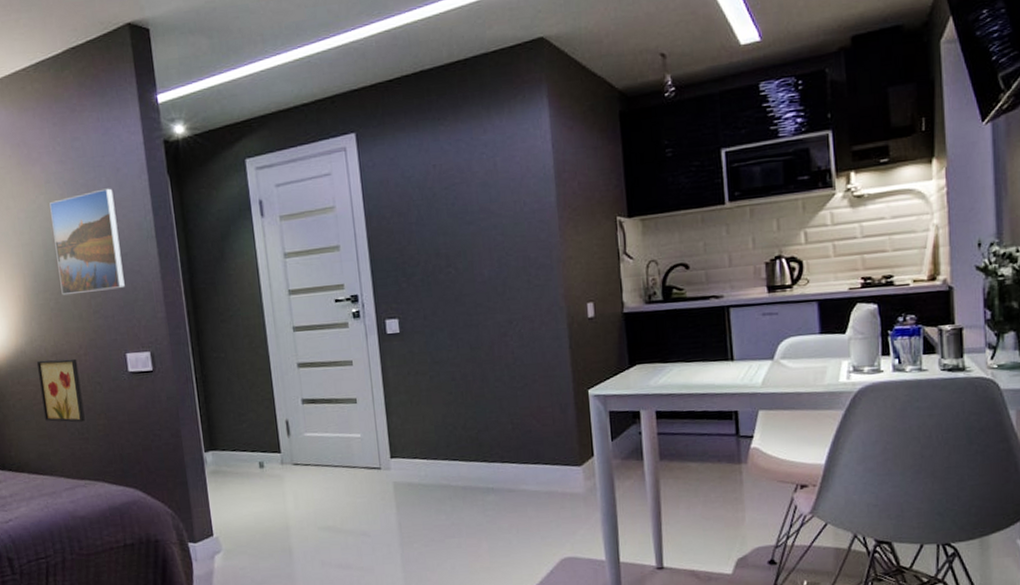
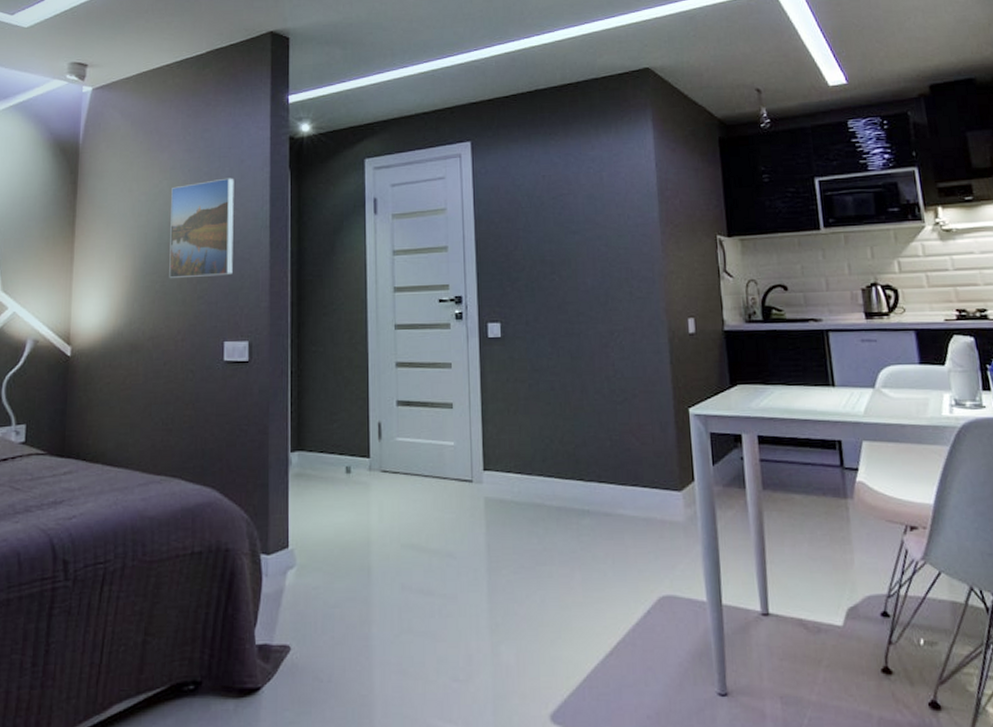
wall art: present [36,358,85,422] -> none [130,343,173,412]

